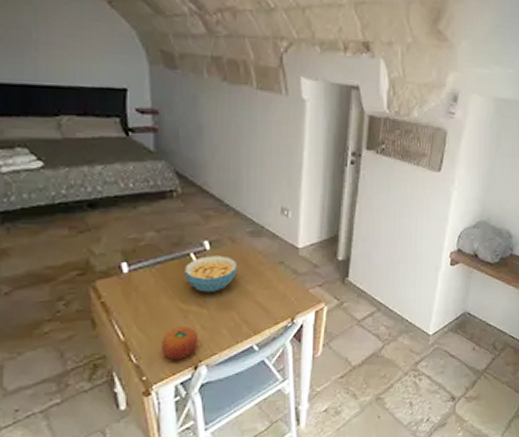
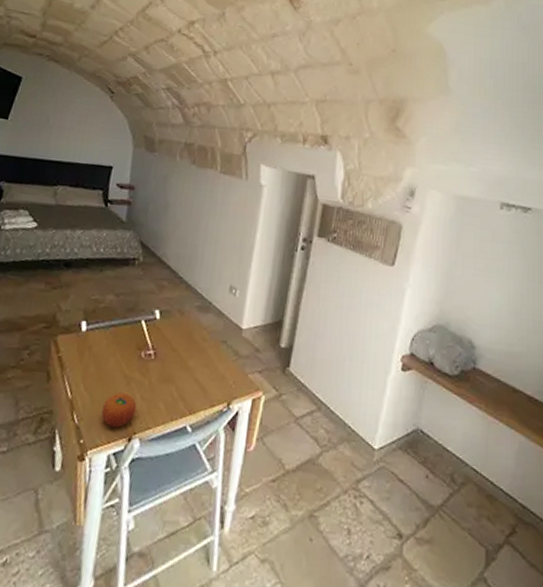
cereal bowl: present [185,255,238,292] -> none [134,325,183,363]

